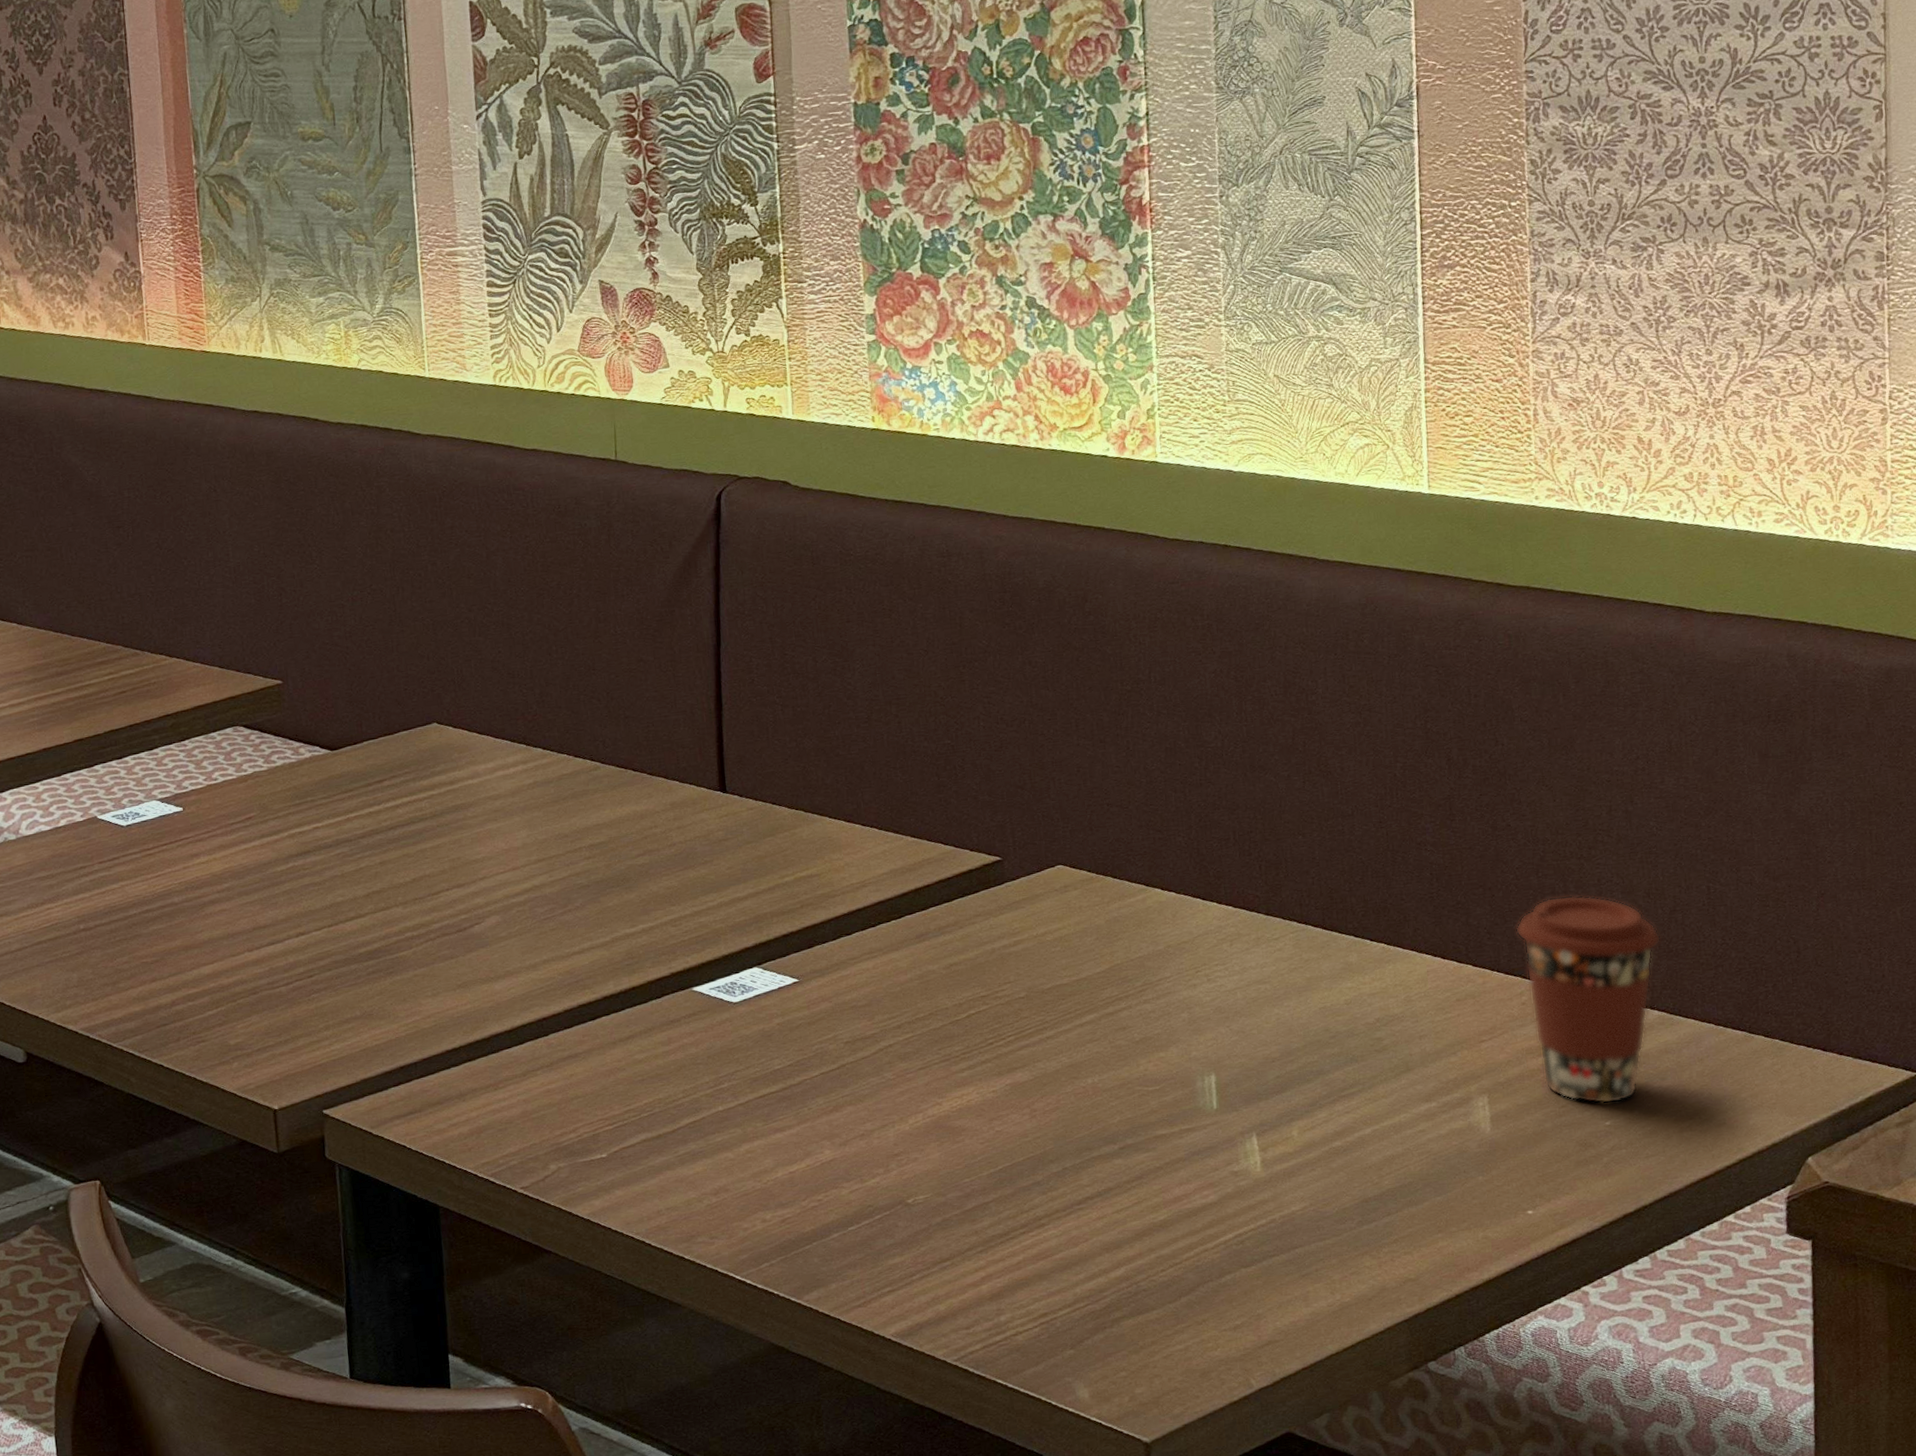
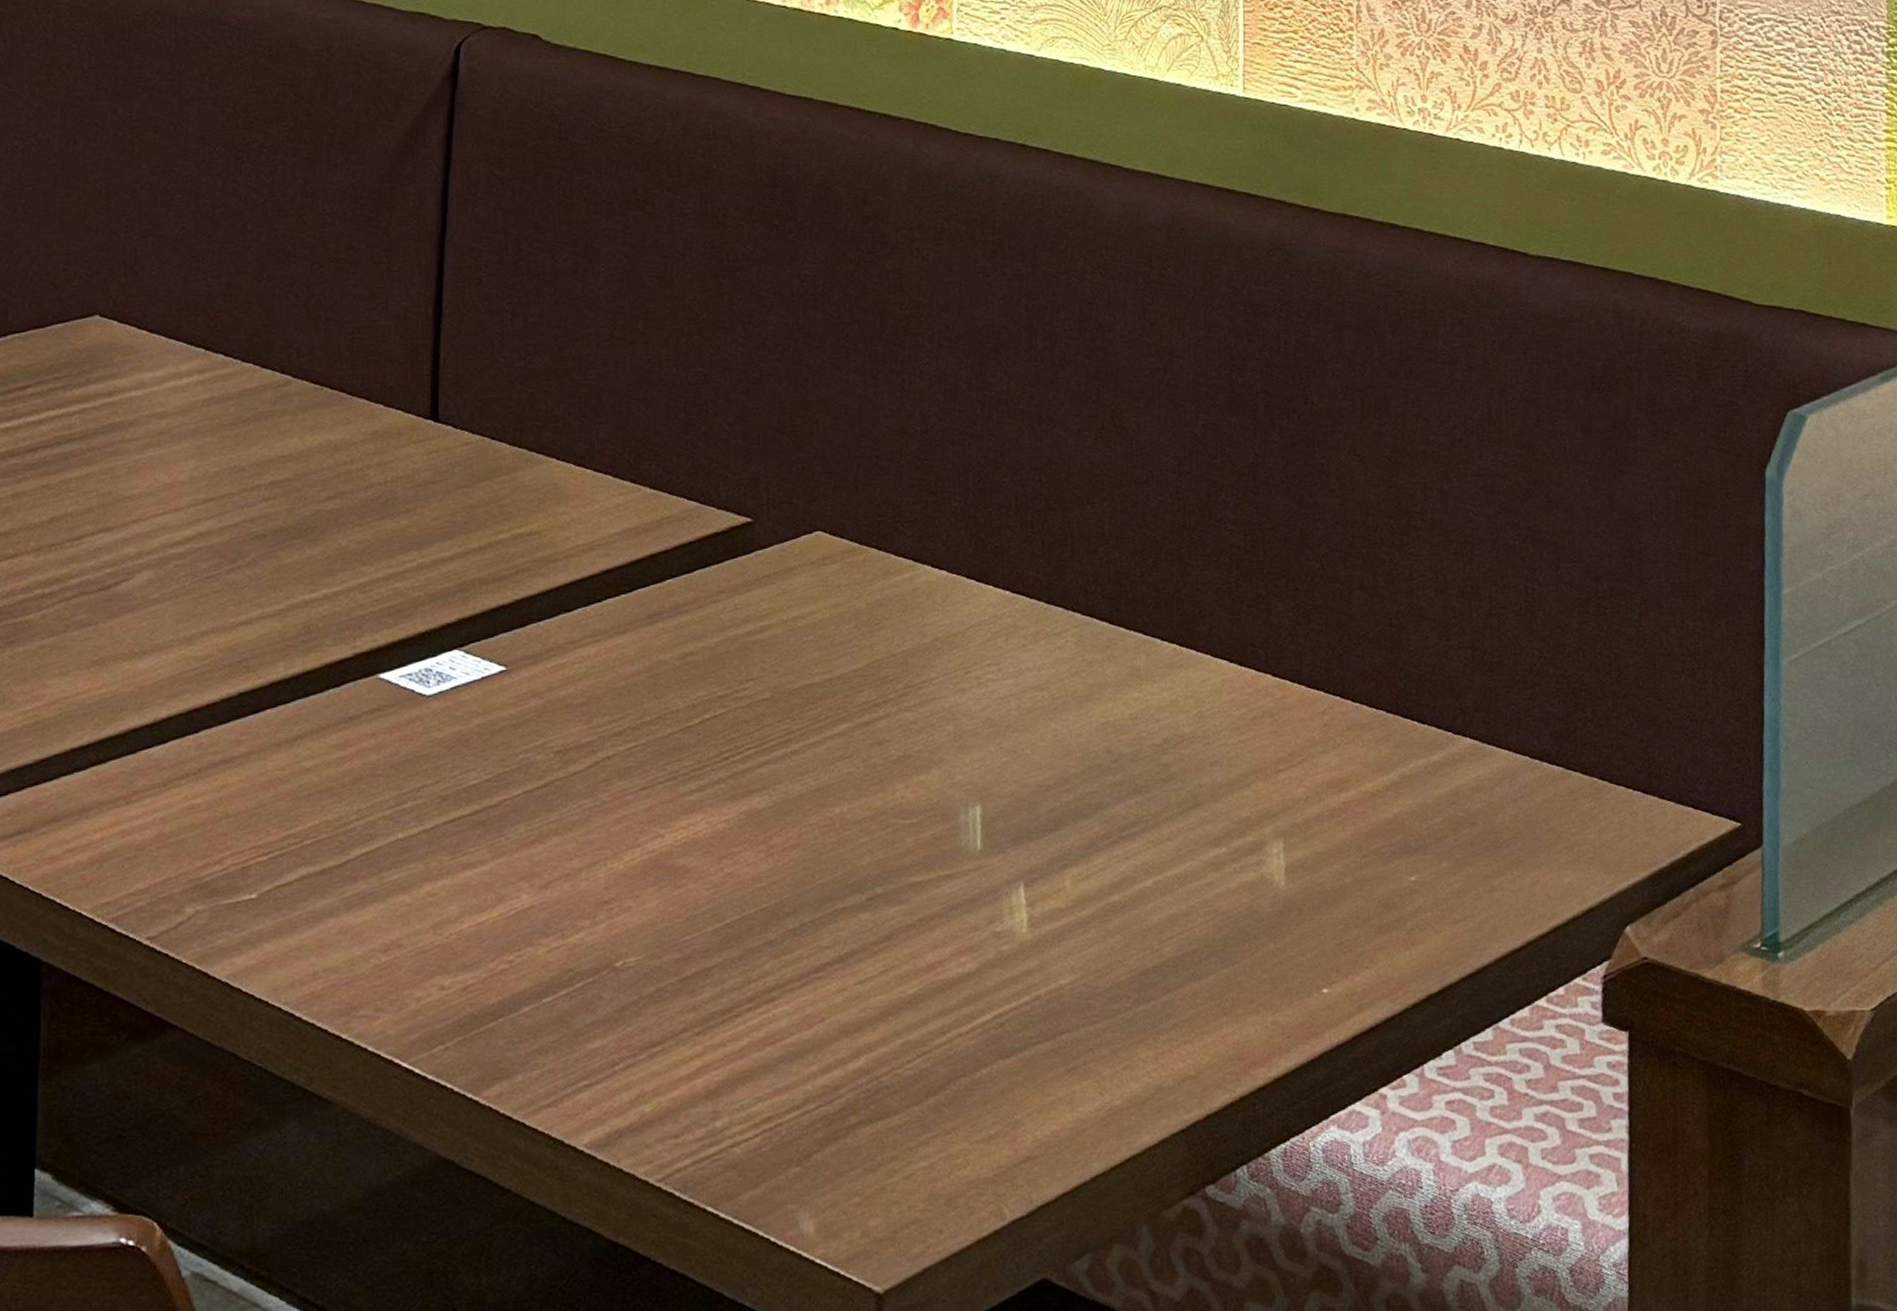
coffee cup: present [1516,895,1661,1104] -> none [1320,591,1475,854]

